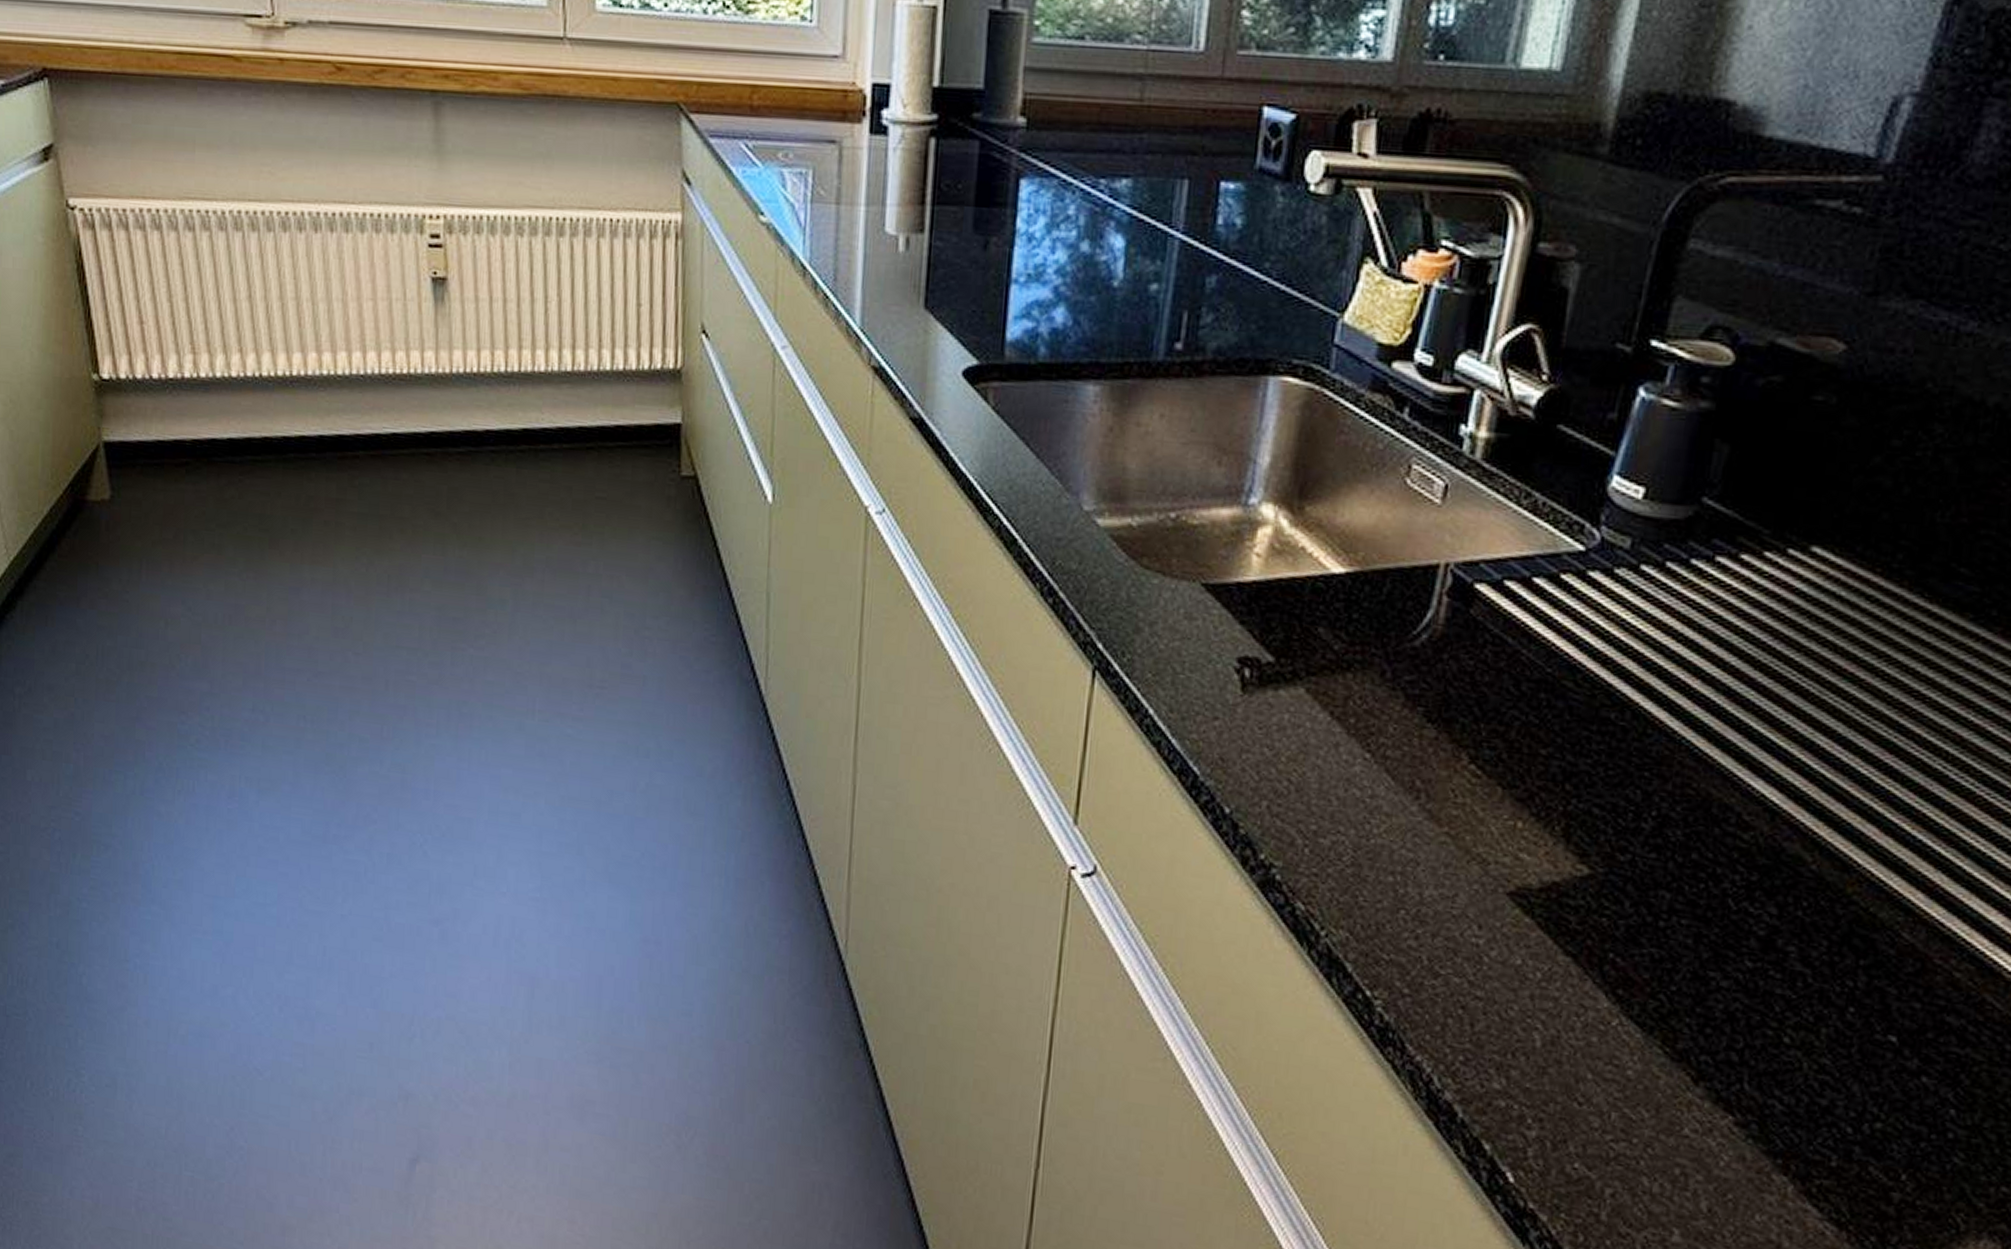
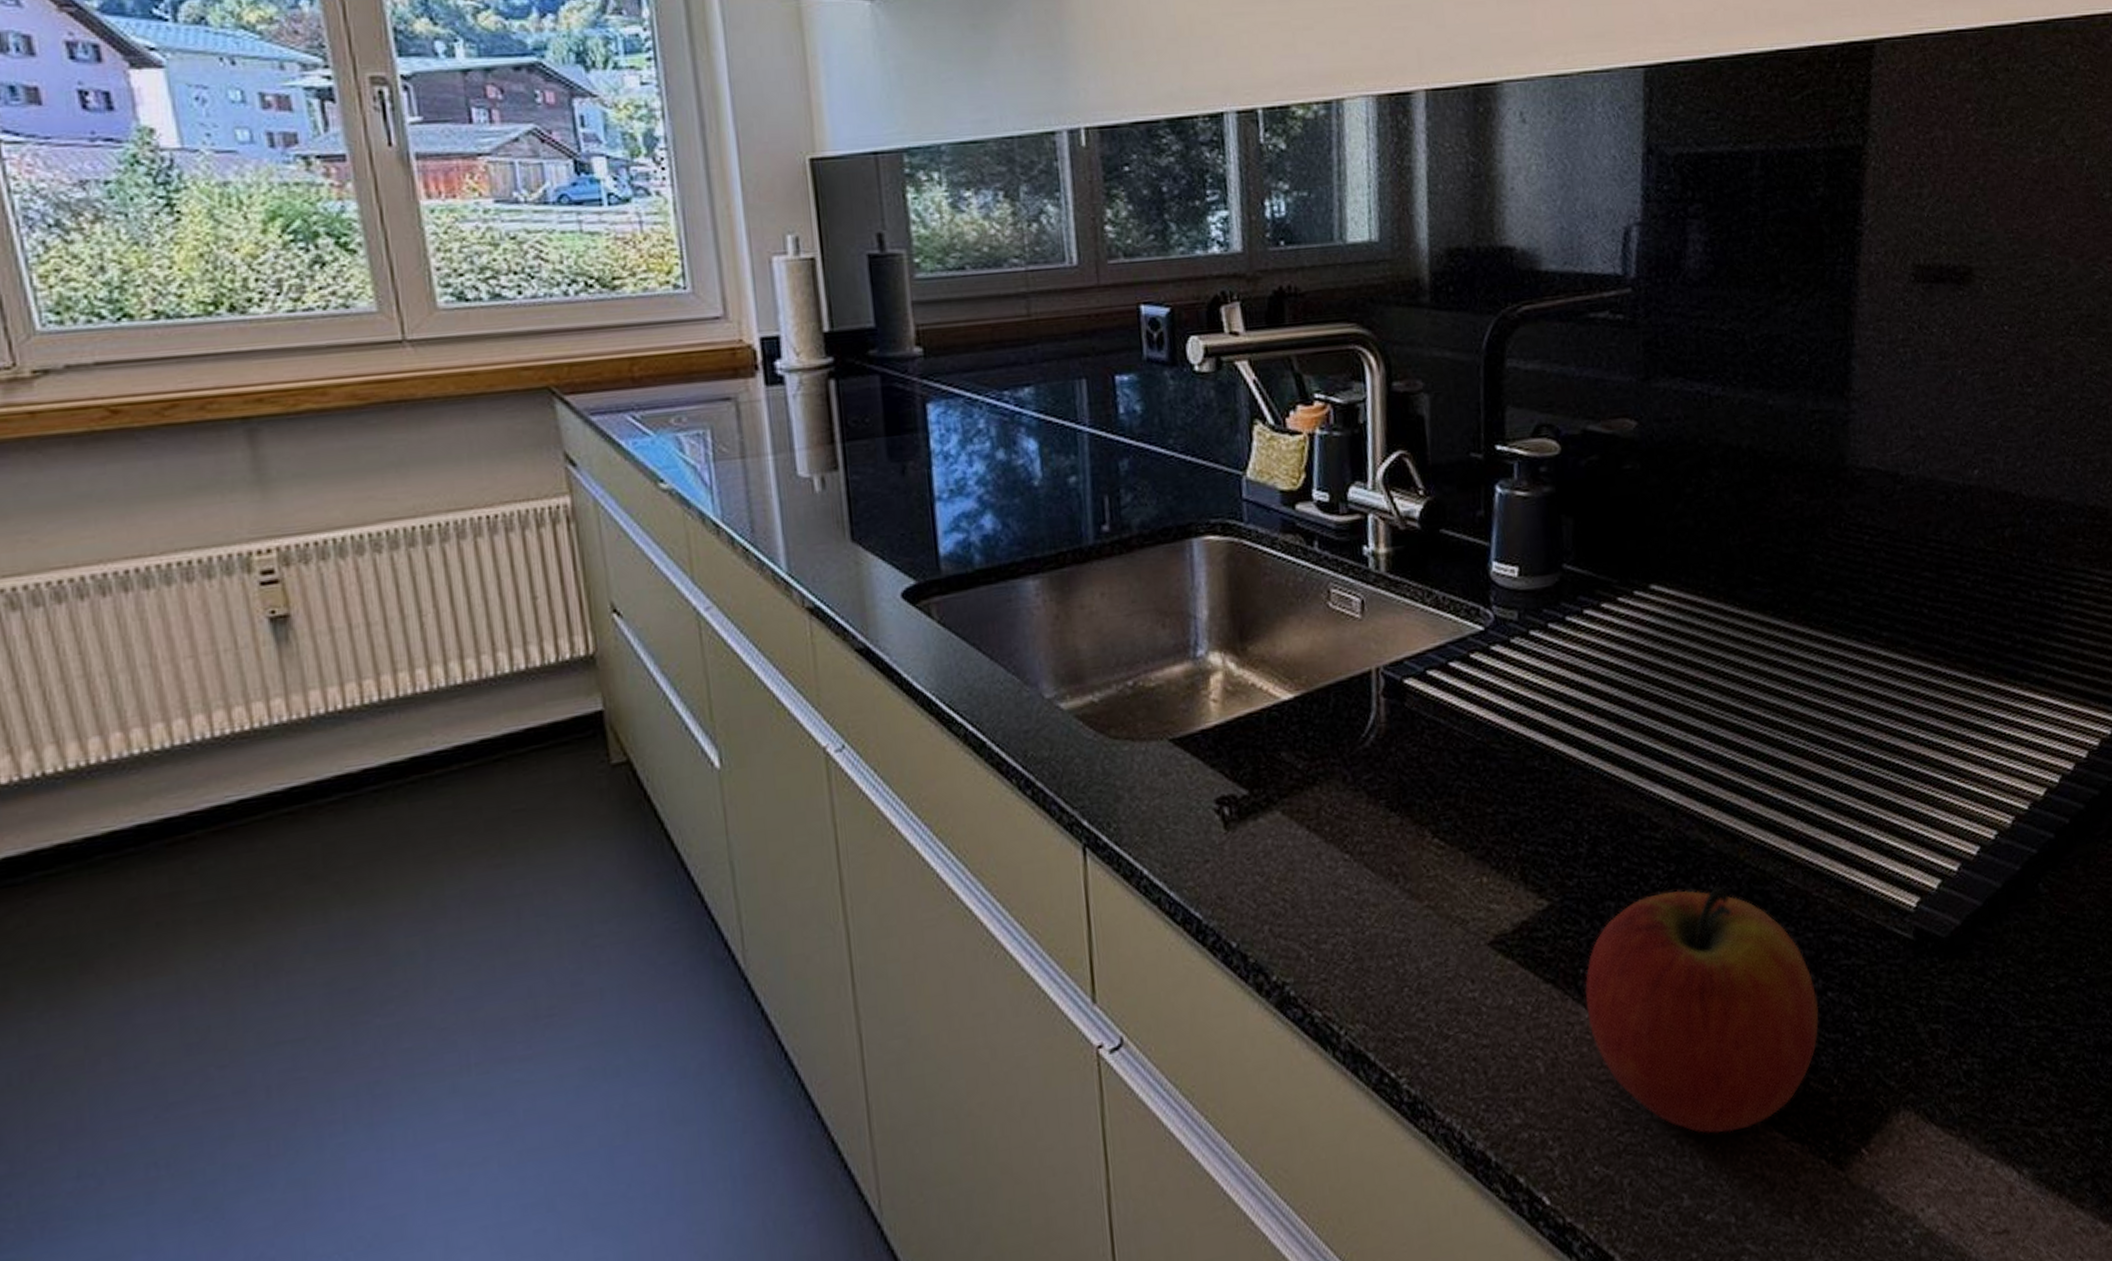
apple: none [1606,899,1906,1188] -> present [1585,885,1819,1134]

